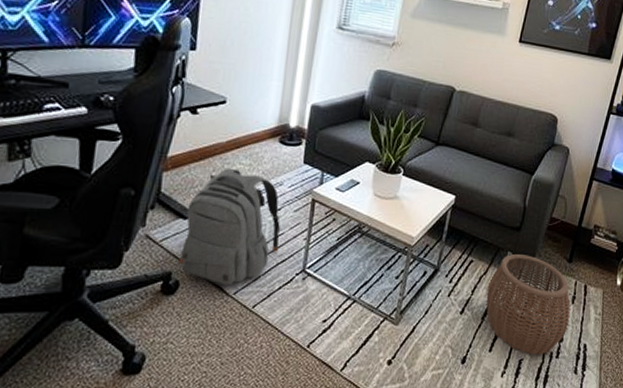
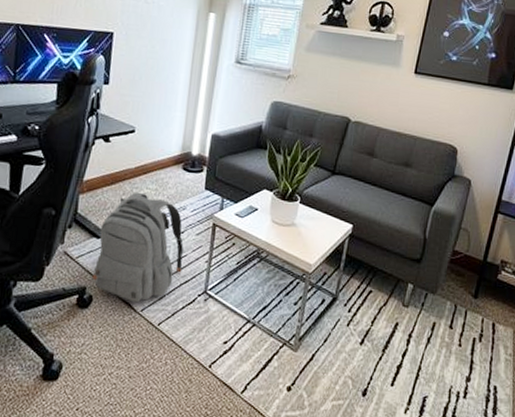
woven basket: present [486,254,571,355] -> none [386,286,478,394]

